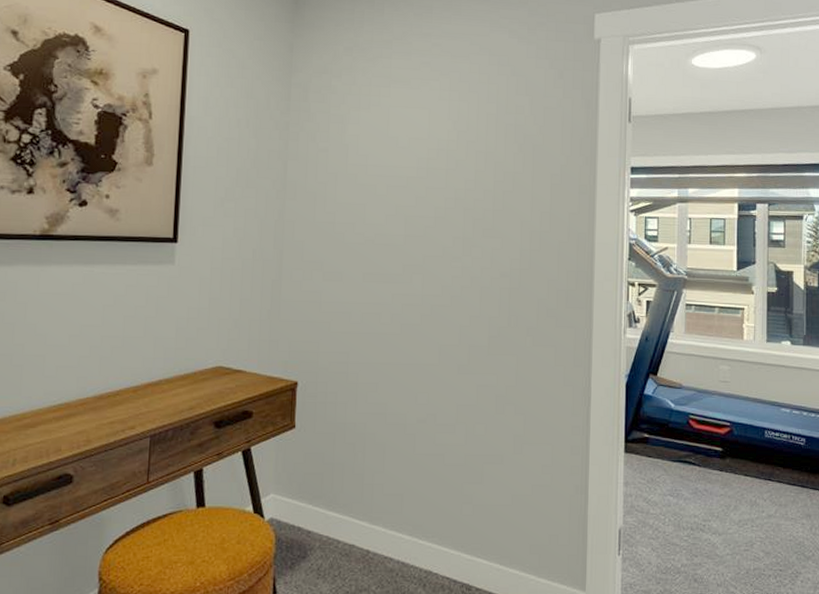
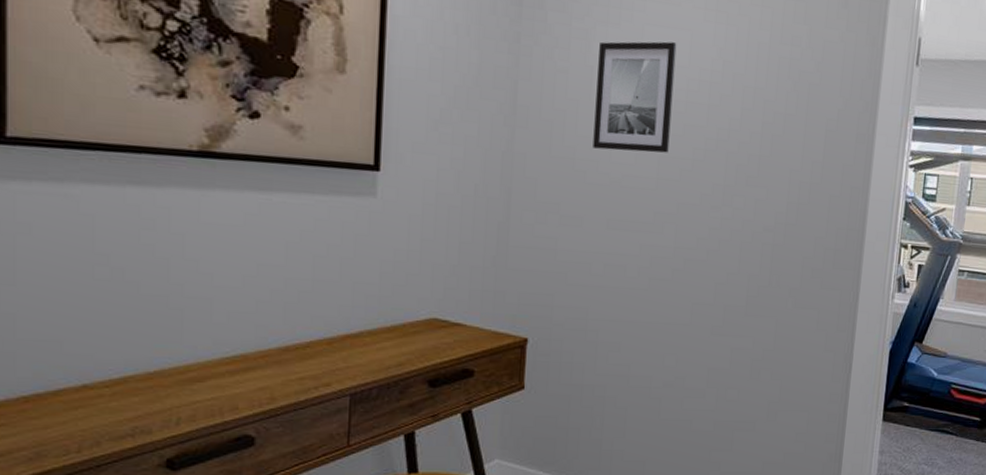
wall art: none [349,119,418,214] -> present [593,41,677,153]

